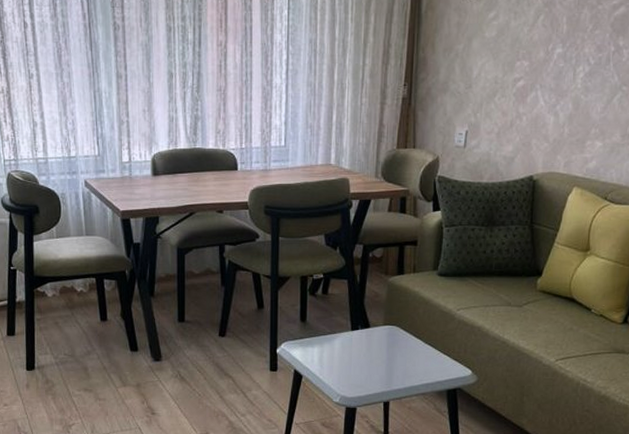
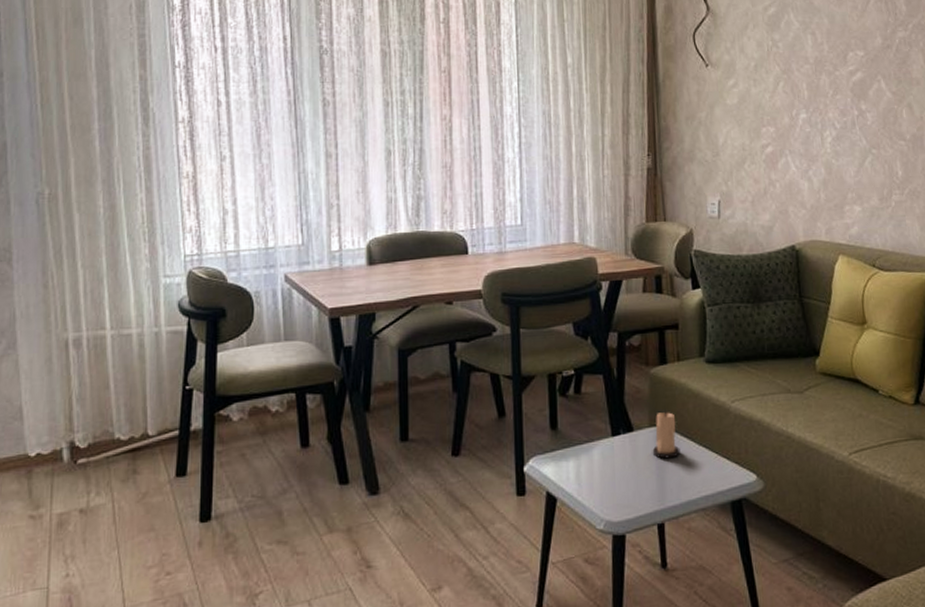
candle: none [384,312,408,352] -> present [652,409,680,459]

